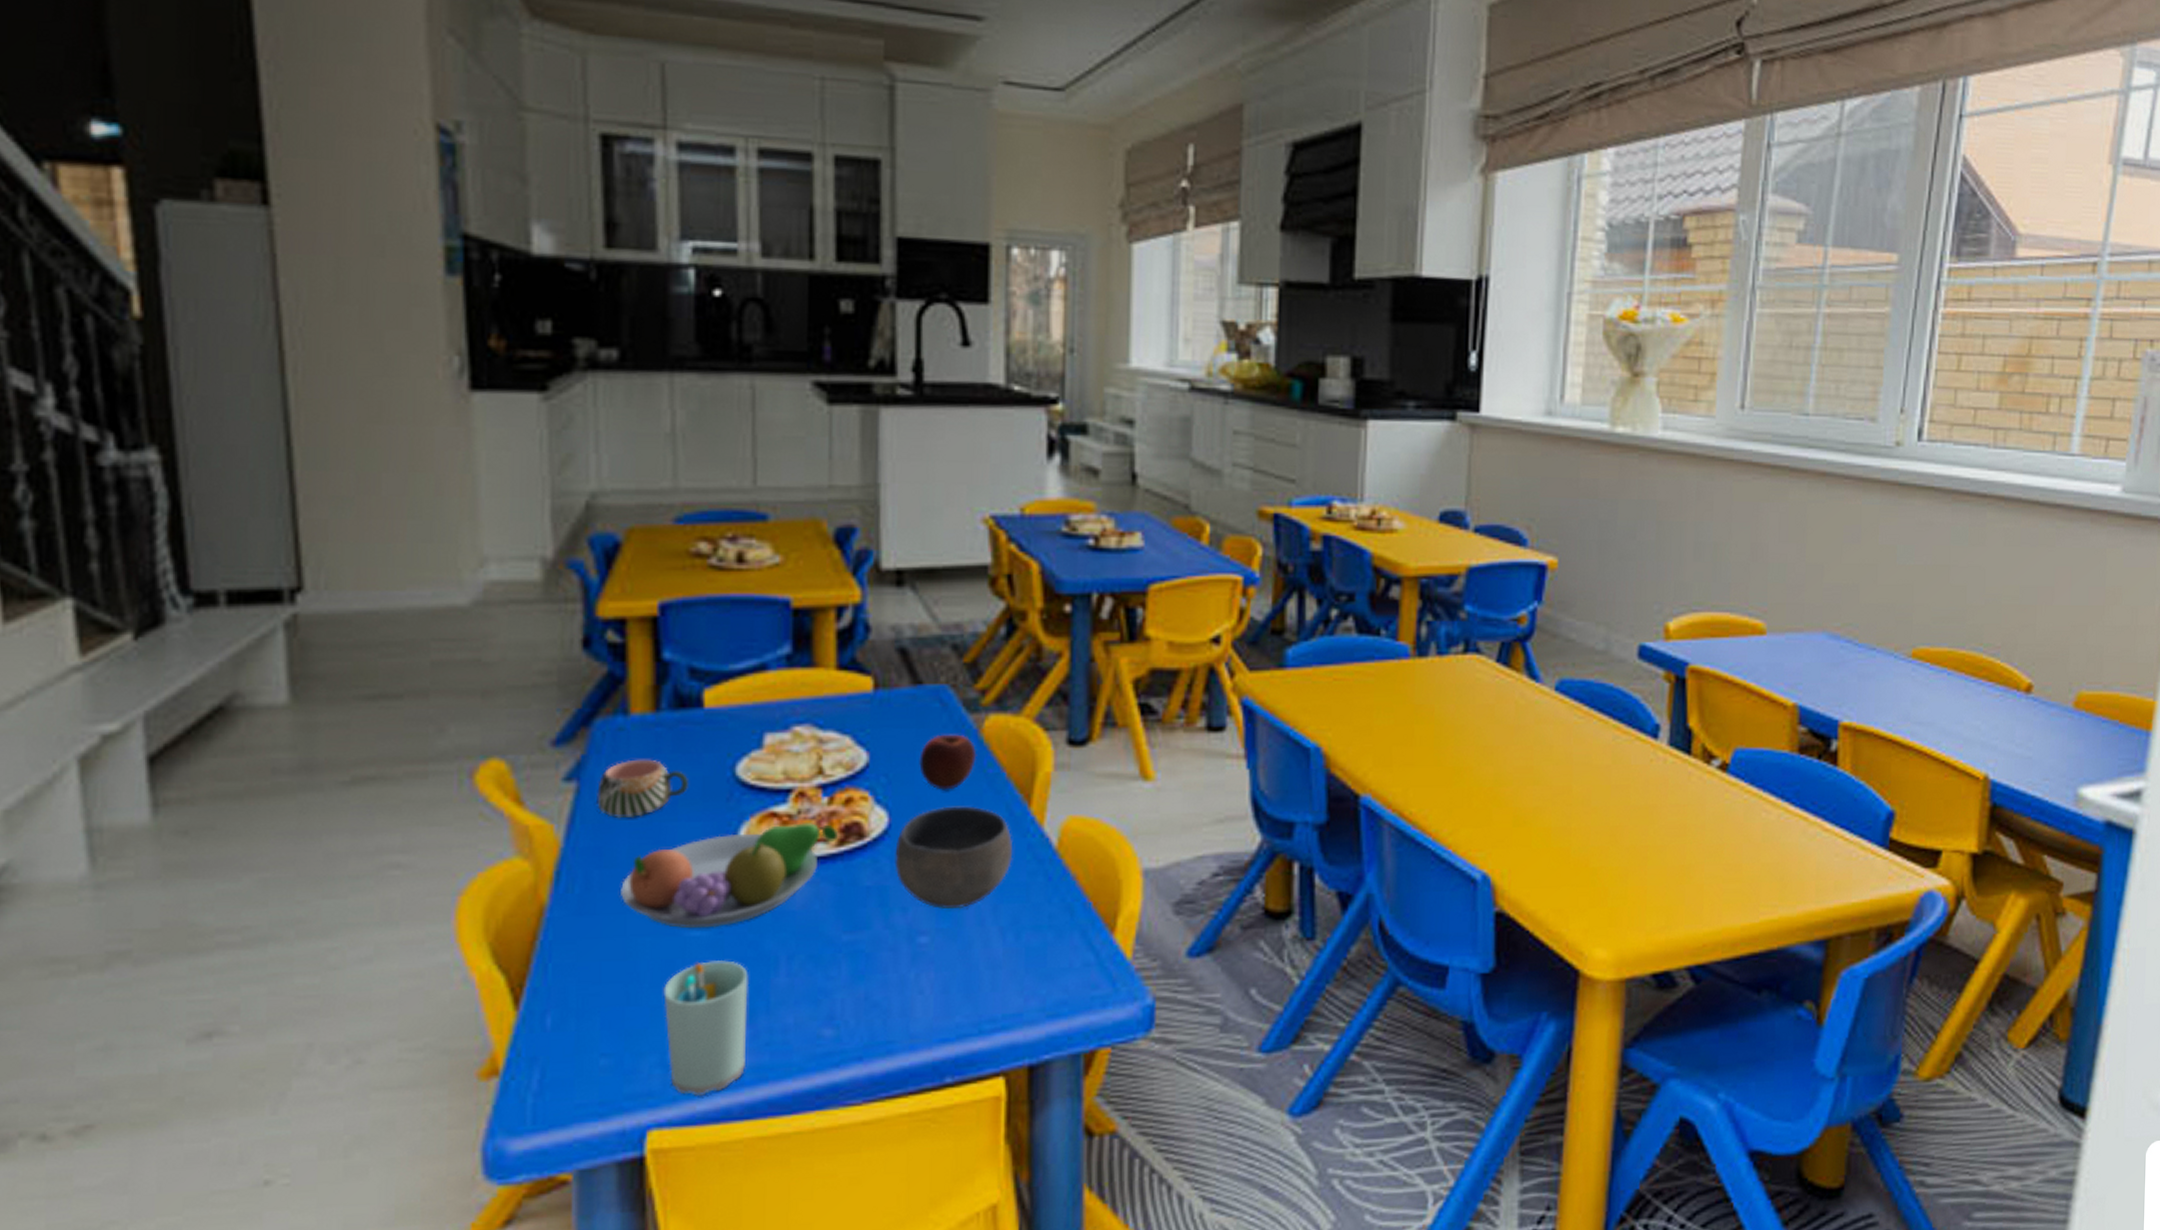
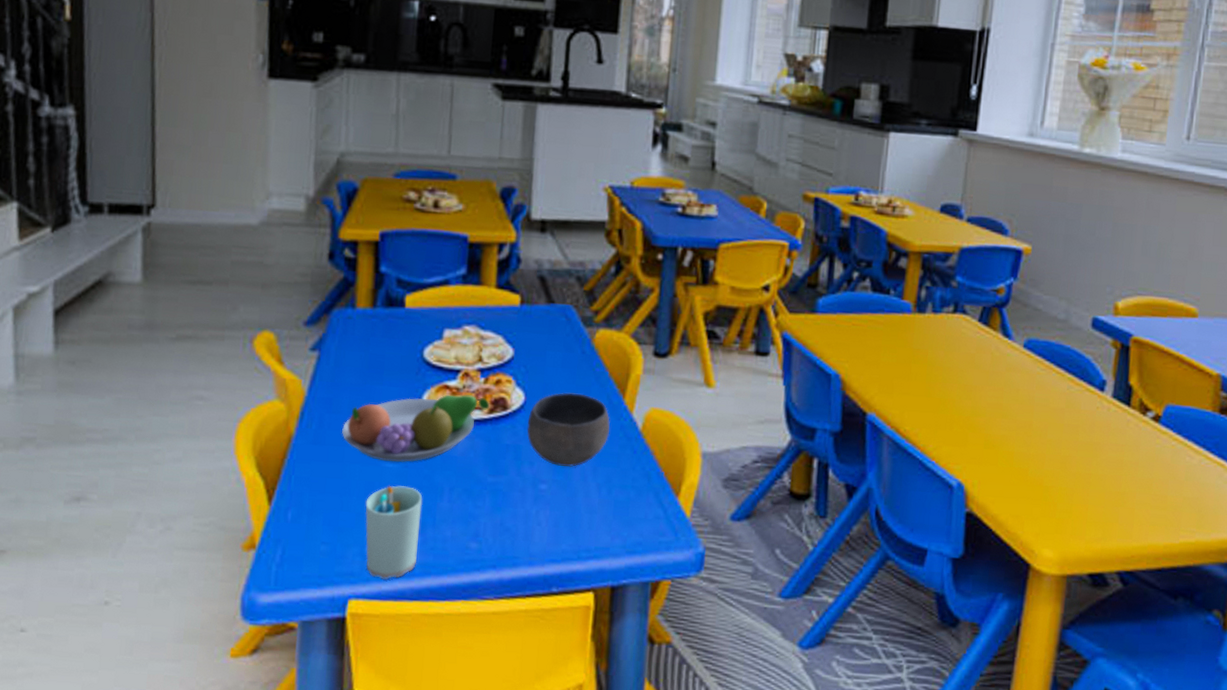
mug: present [597,759,688,819] -> none [330,339,392,380]
apple: present [919,734,977,790] -> none [548,340,589,381]

